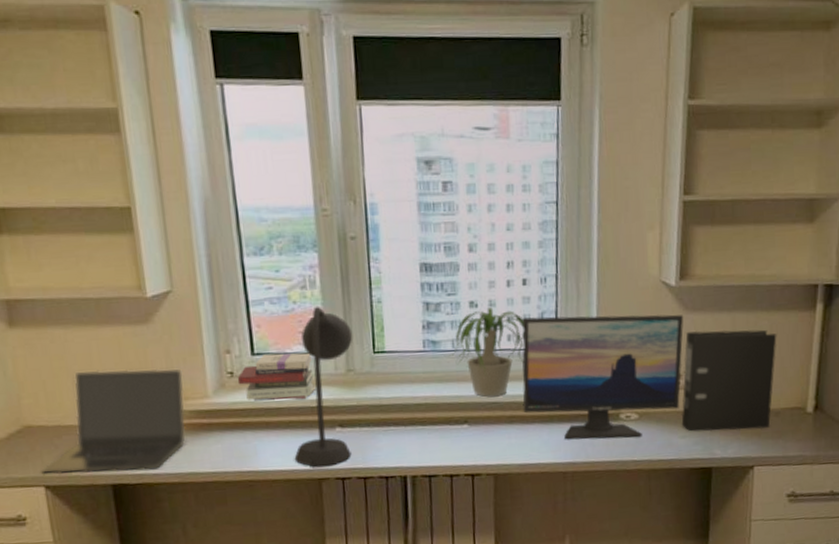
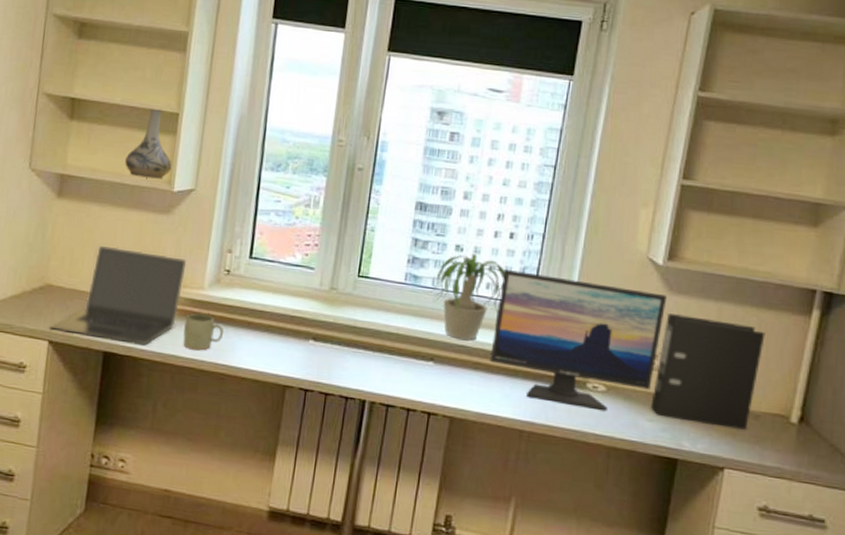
decorative vase: none [80,205,138,288] -> present [125,108,172,179]
mug: none [196,422,242,463] -> present [183,313,224,351]
books: present [237,353,316,400] -> none [232,259,302,308]
desk lamp: present [294,305,353,468] -> none [266,224,343,376]

